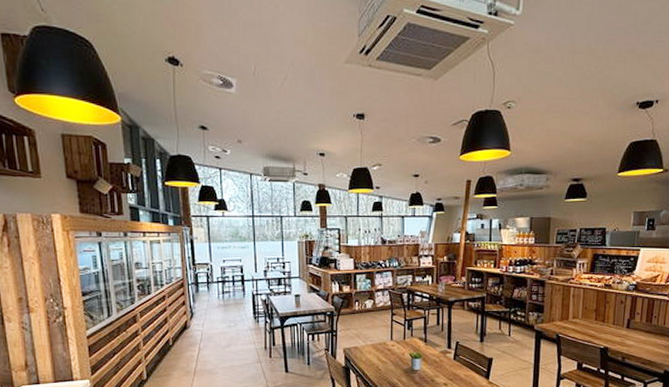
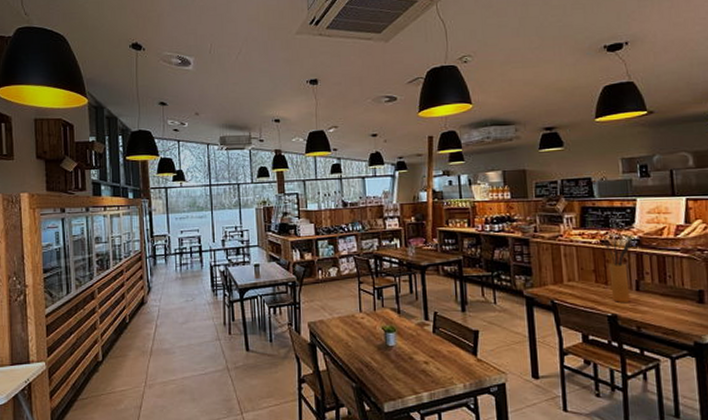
vase: none [606,276,636,338] -> present [603,231,638,304]

